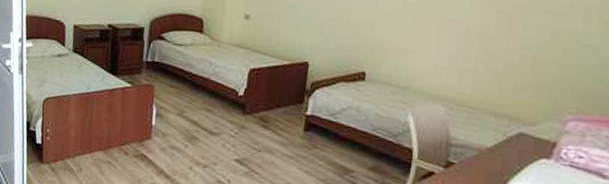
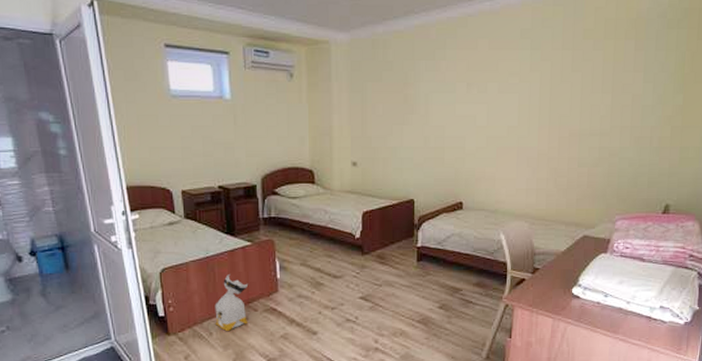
bag: none [86,113,124,171] -> present [215,274,249,332]

